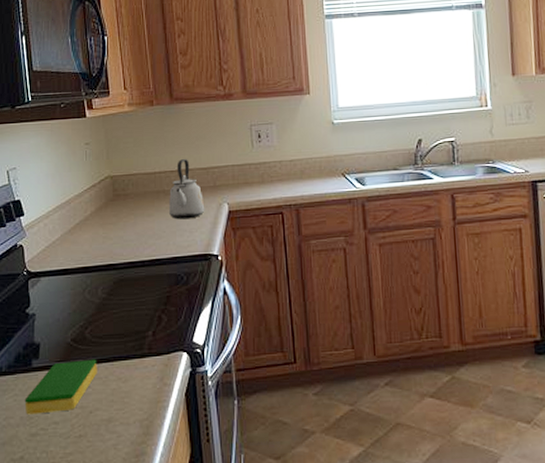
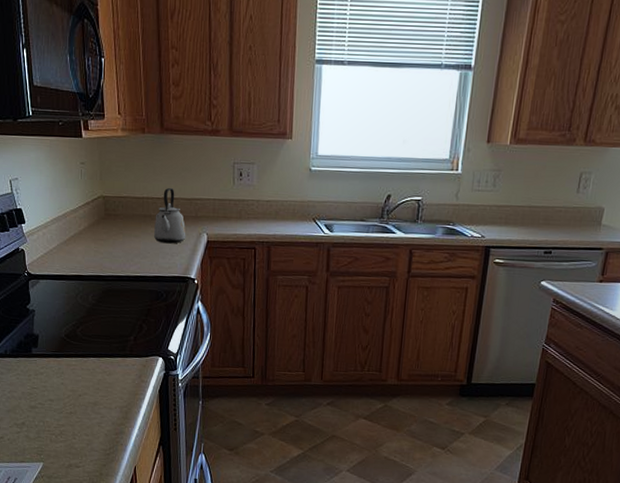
dish sponge: present [24,359,97,415] -> none [25,352,86,392]

